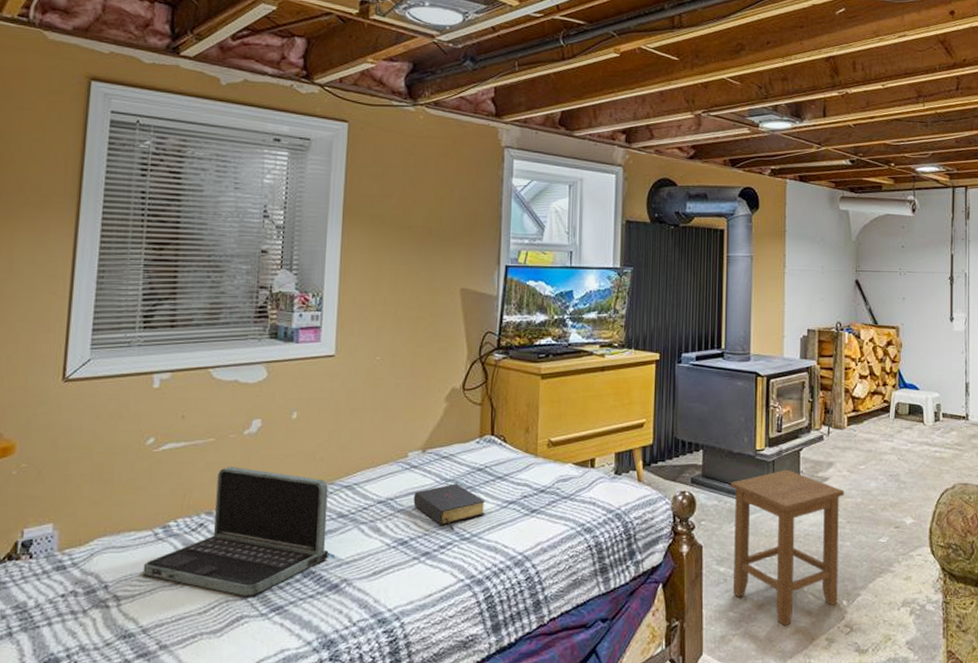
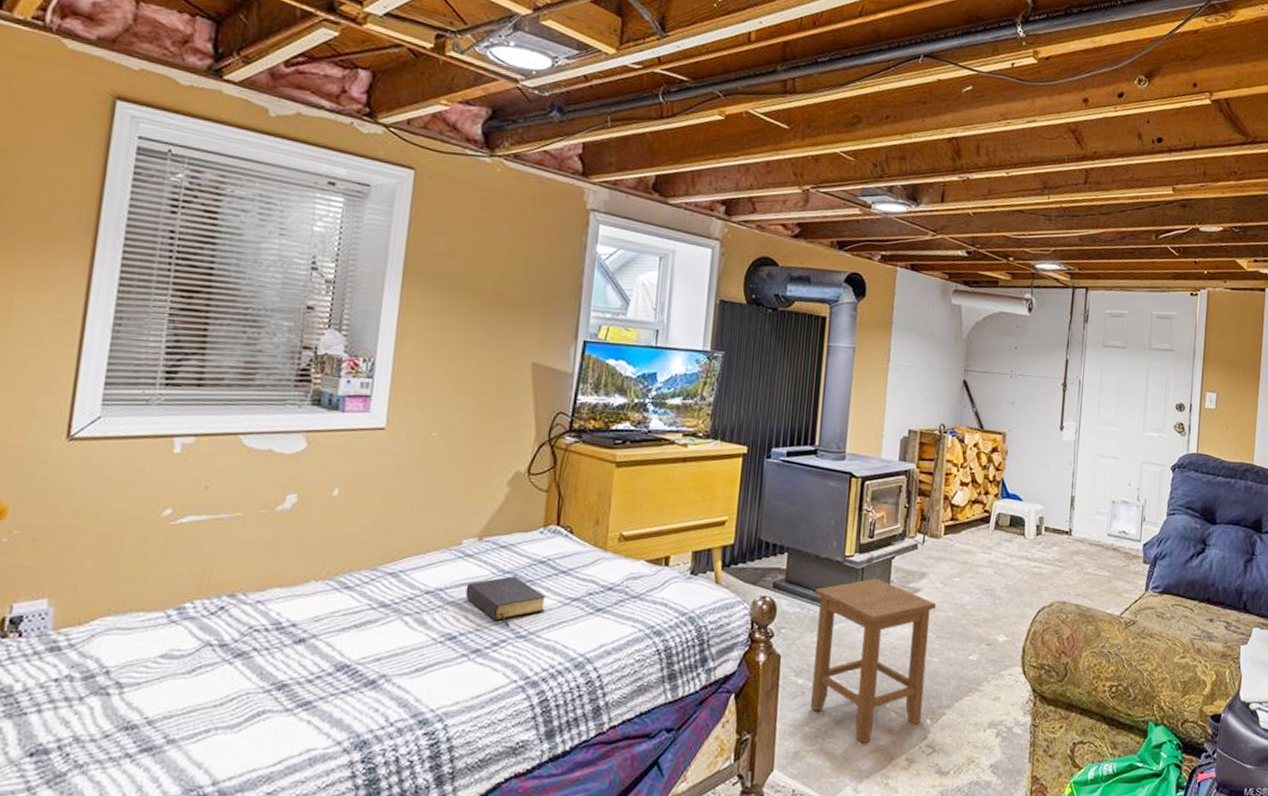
laptop: present [143,467,329,596] -> none [151,545,370,689]

